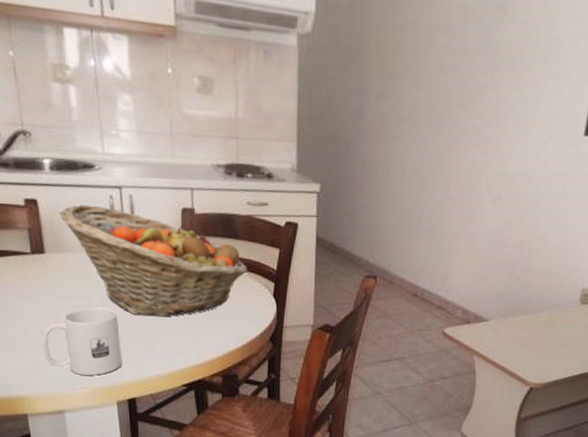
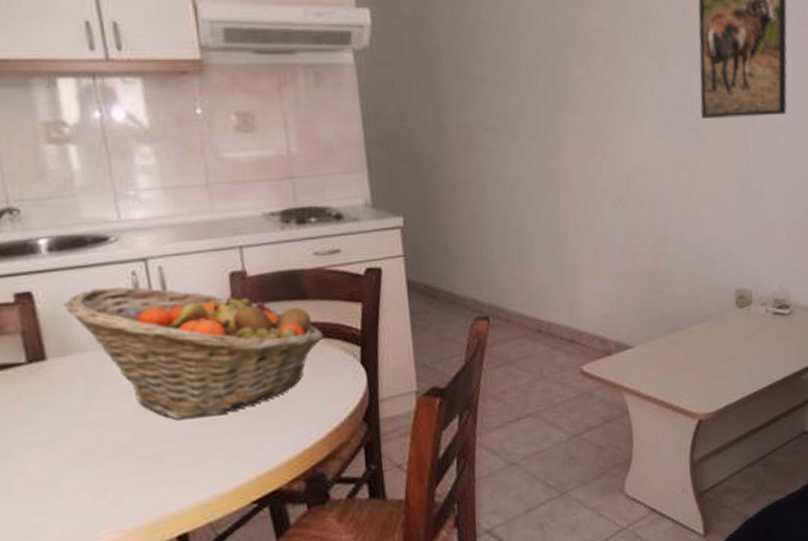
mug: present [42,307,123,375] -> none [48,417,166,516]

